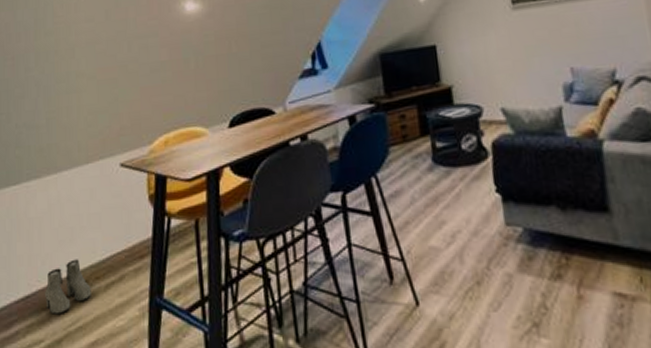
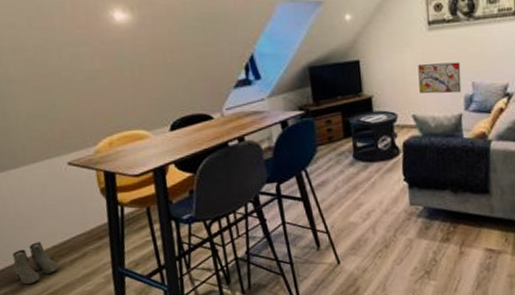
wall art: none [503,44,559,83] -> present [418,62,462,94]

